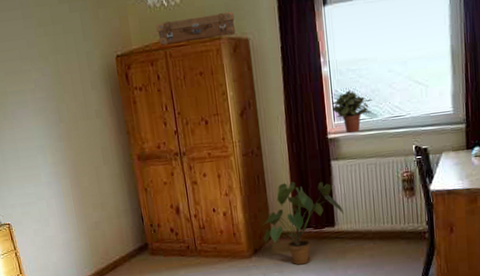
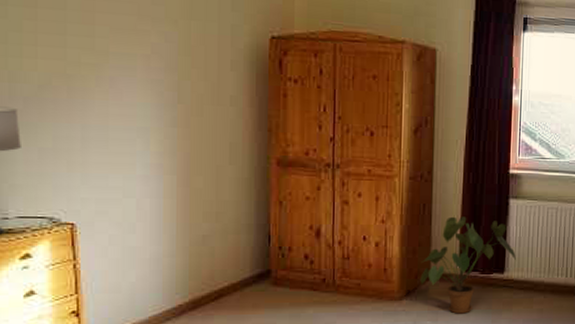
suitcase: present [156,11,236,47] -> none [328,10,424,42]
potted plant: present [331,90,372,134] -> none [518,125,561,172]

